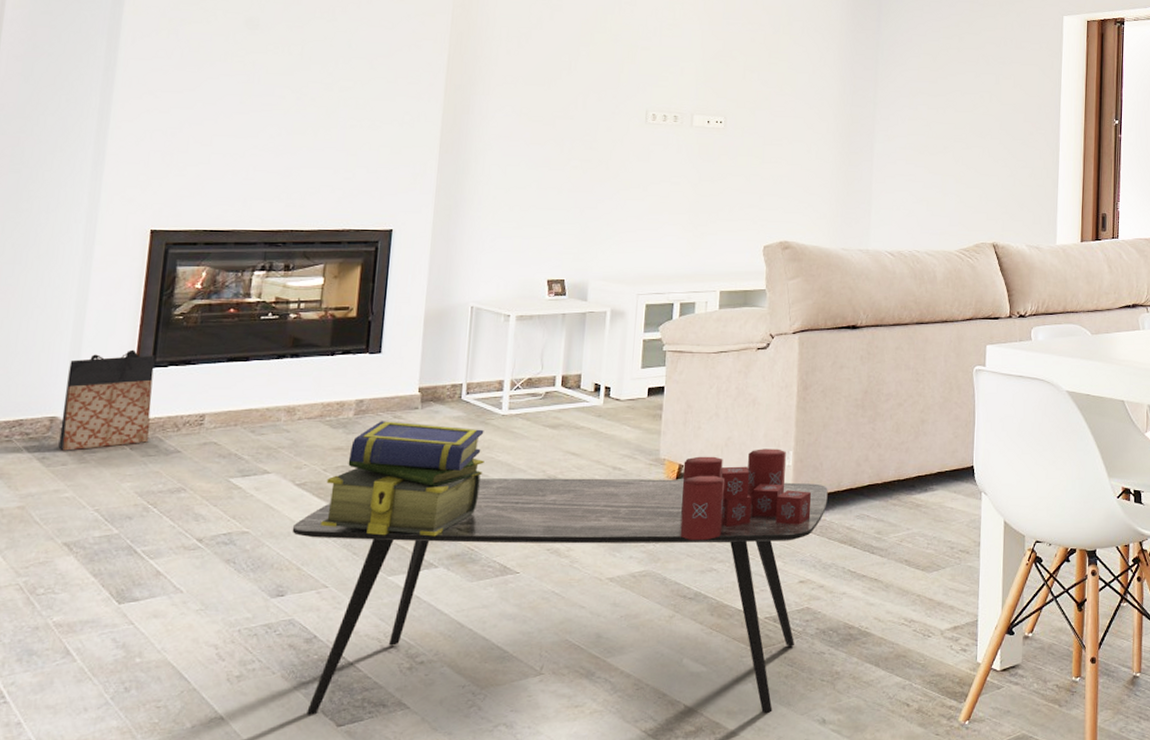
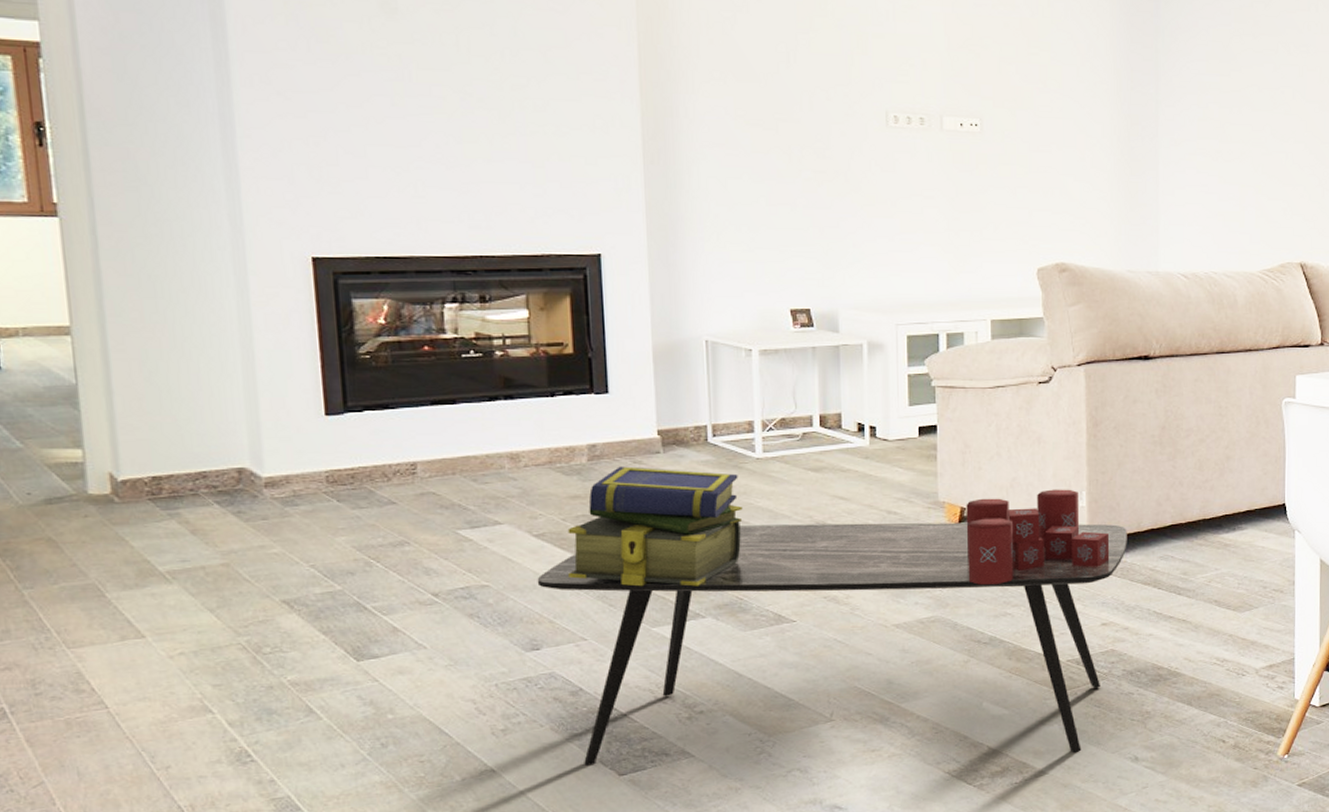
bag: present [58,349,155,451] -> none [247,393,357,504]

